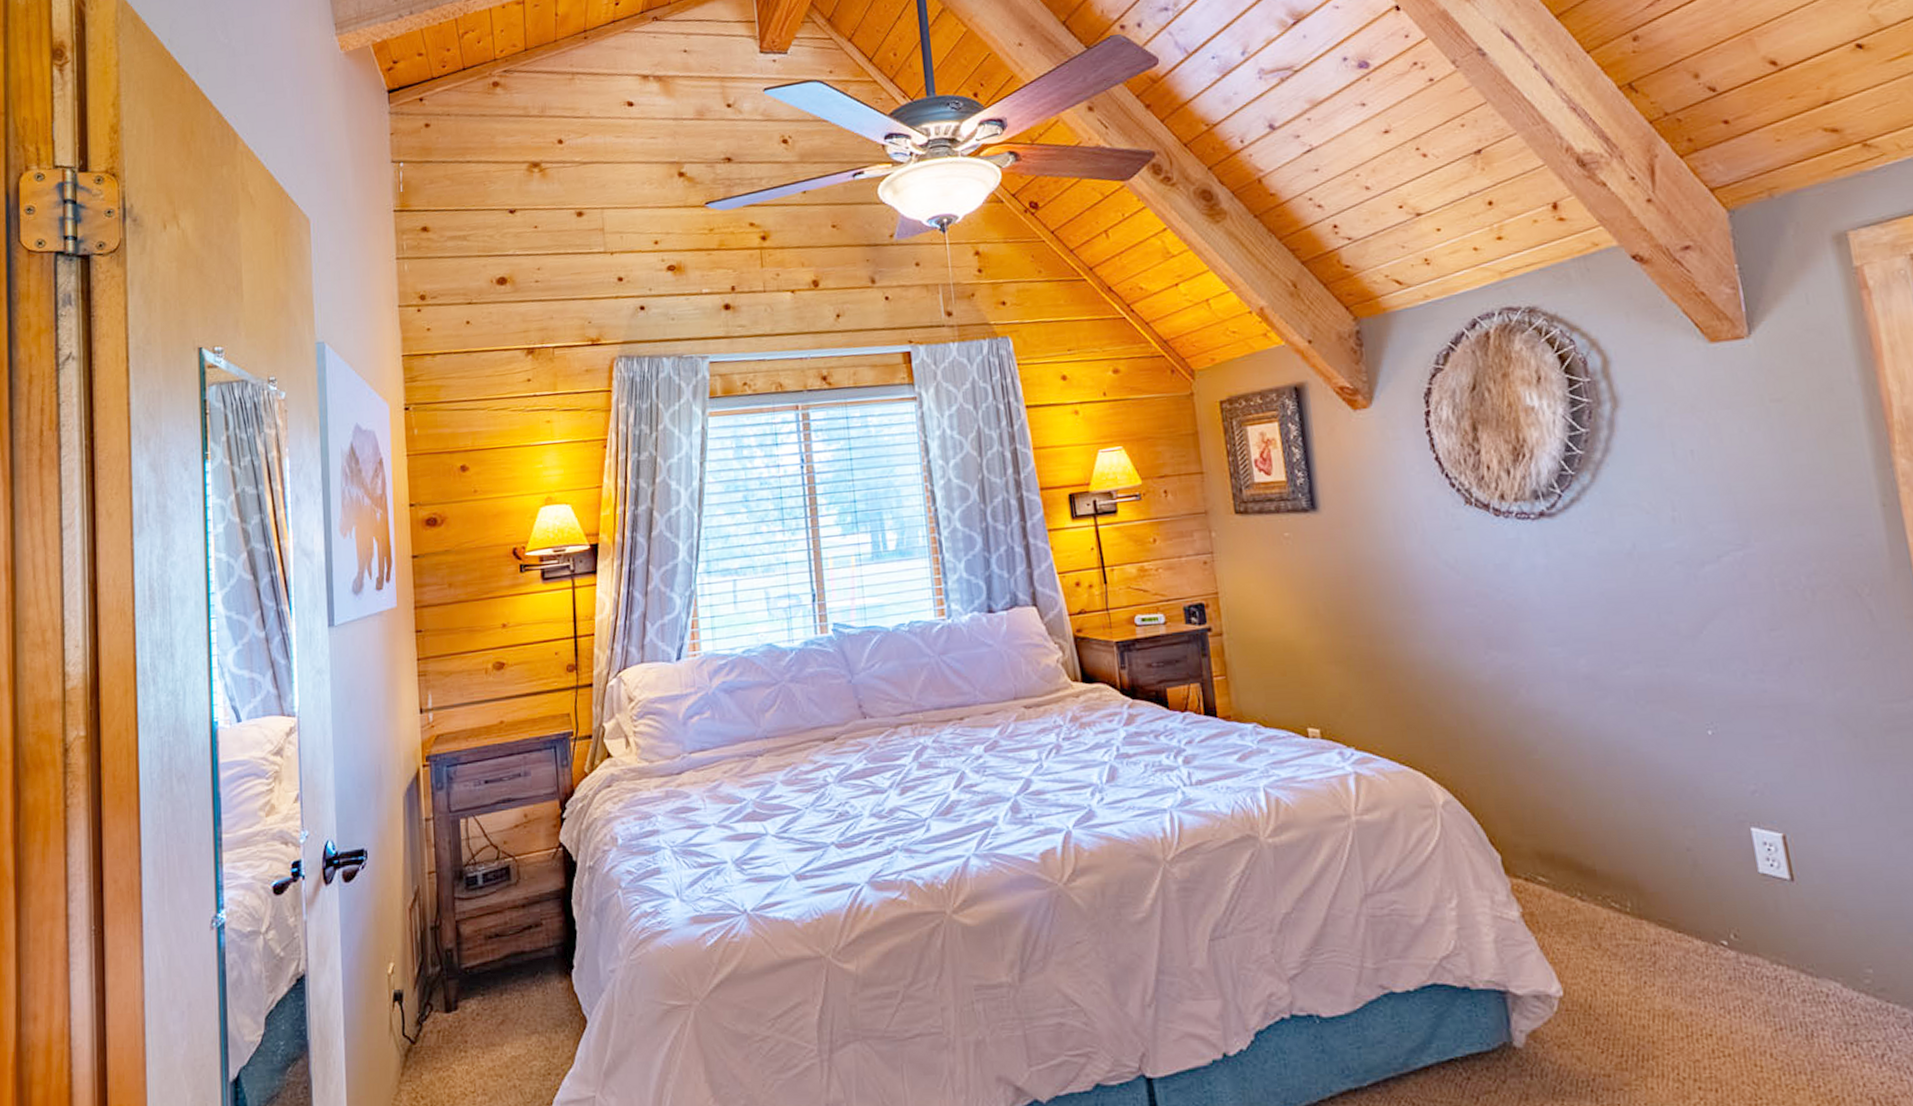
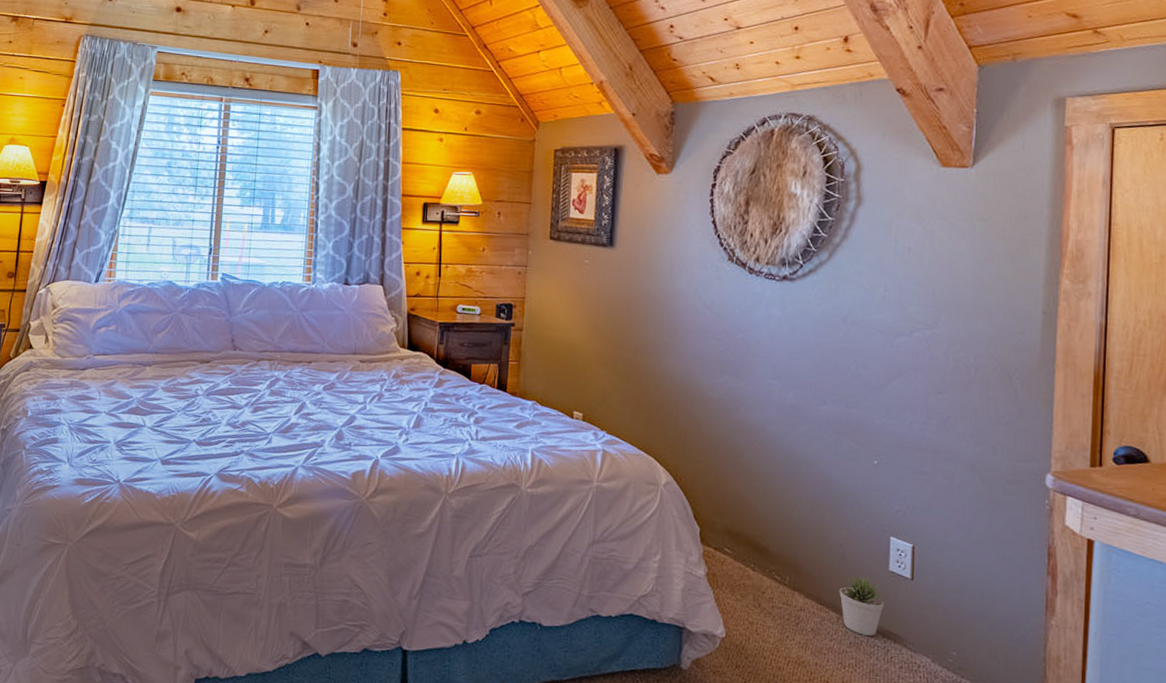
potted plant: none [1699,885,1764,965] -> present [839,576,885,636]

